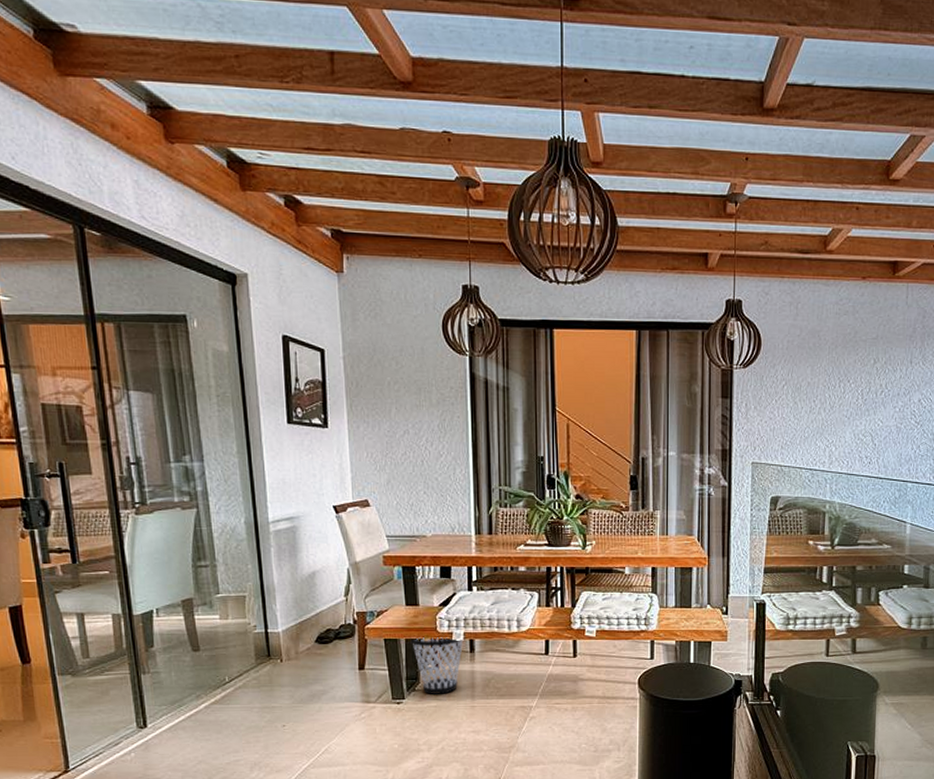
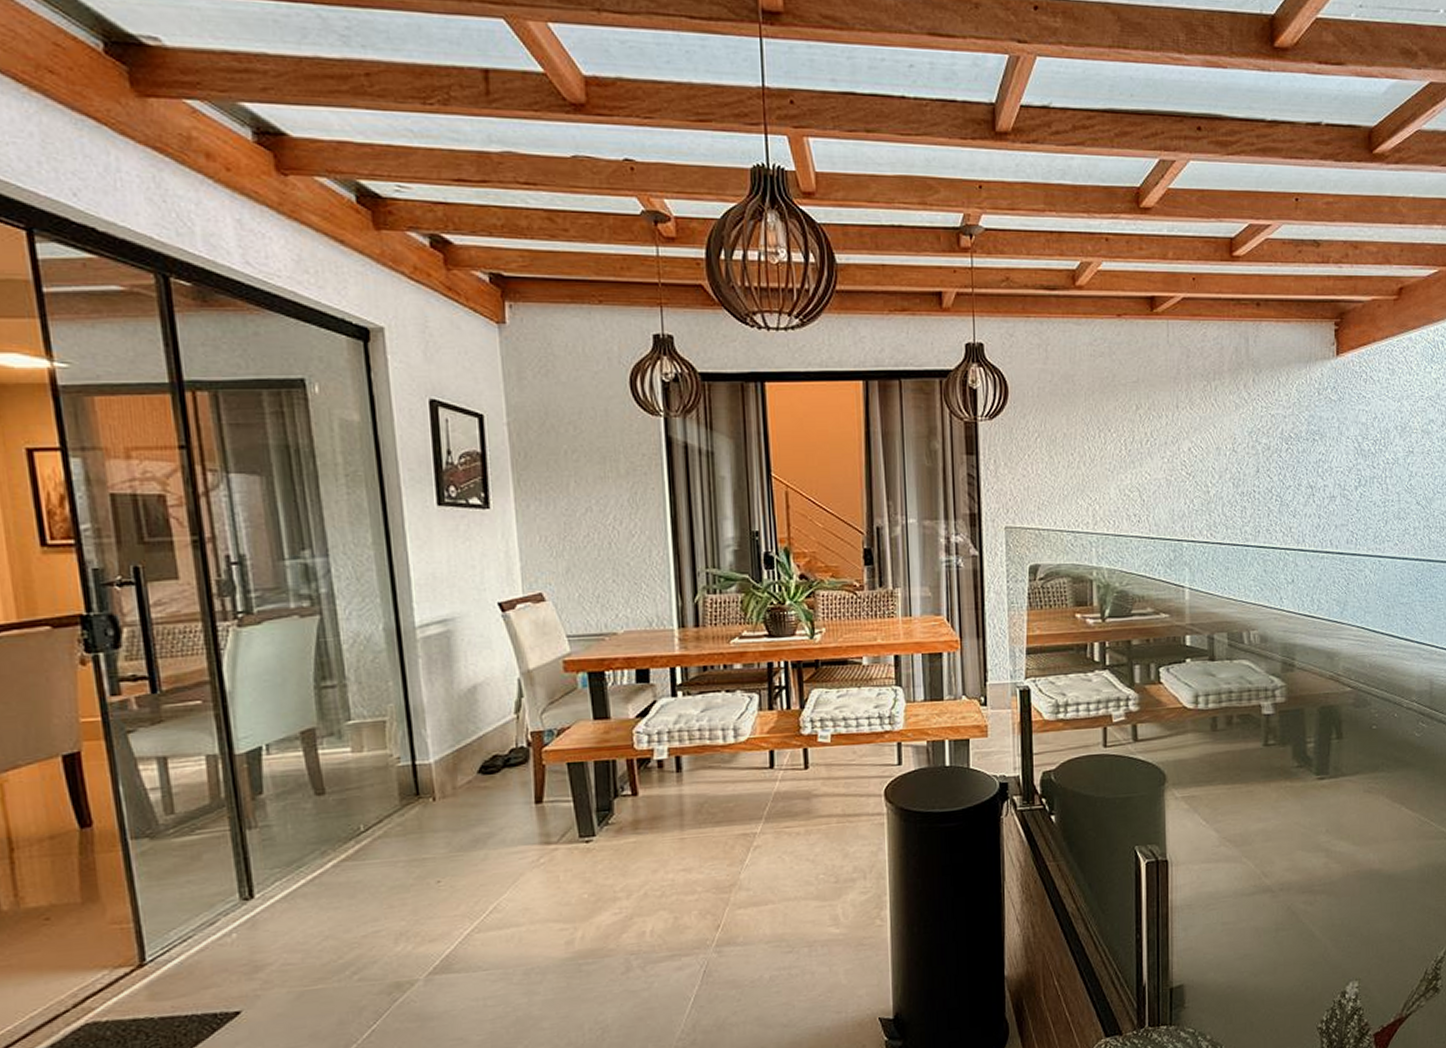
wastebasket: present [410,637,464,694] -> none [600,755,668,828]

